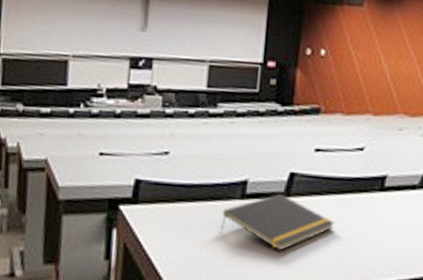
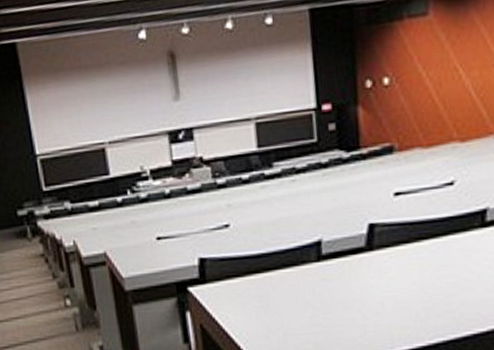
notepad: present [221,193,334,251] -> none [299,248,430,310]

